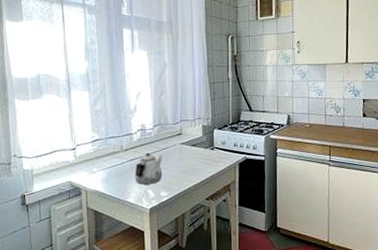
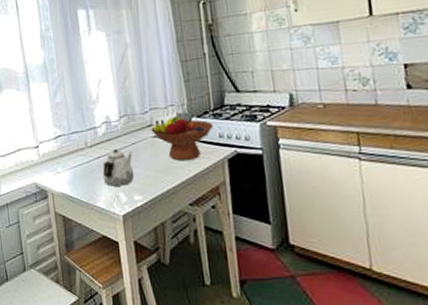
fruit bowl: none [180,127,230,164] -> present [151,115,213,161]

